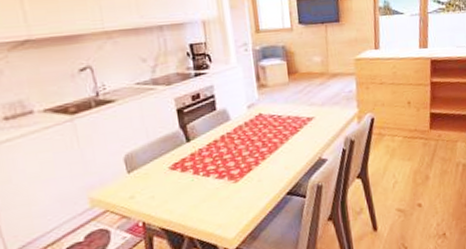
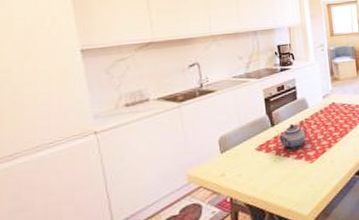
teapot: none [196,136,230,168] -> present [279,122,307,150]

